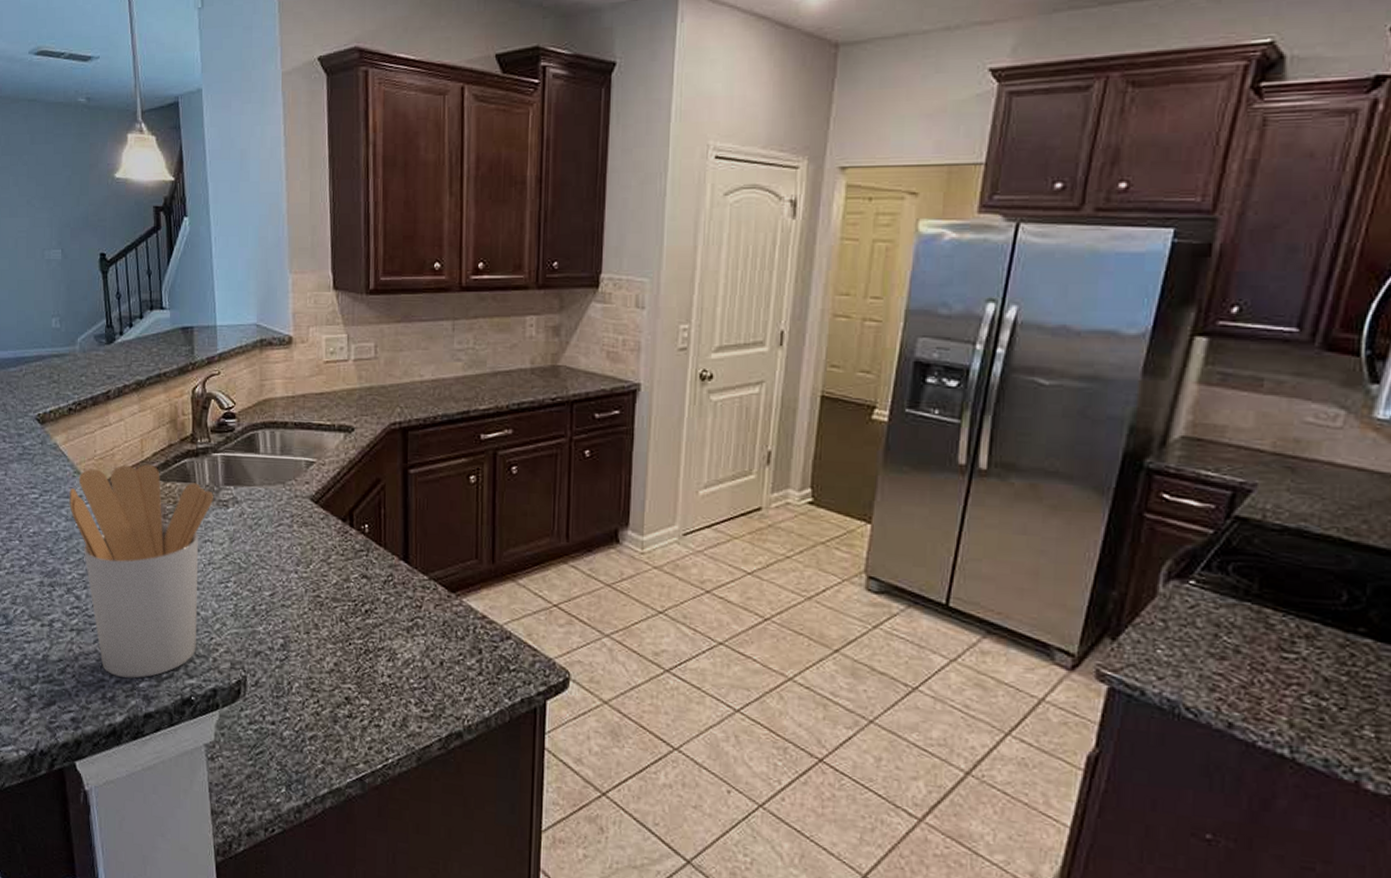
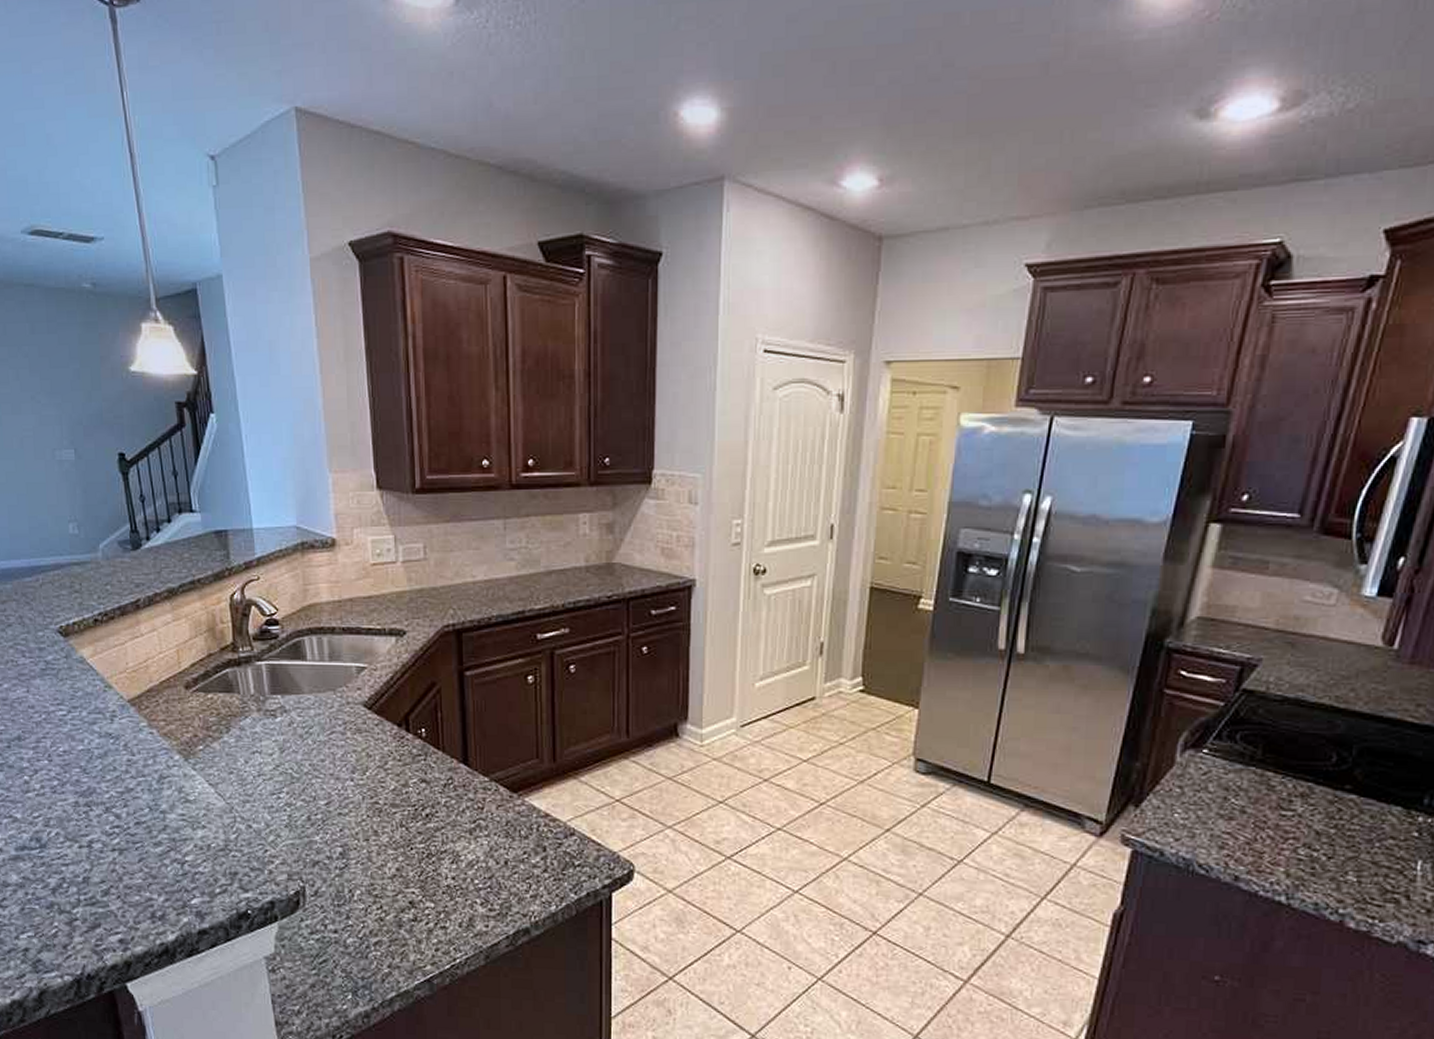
utensil holder: present [69,464,213,678] -> none [101,675,260,896]

